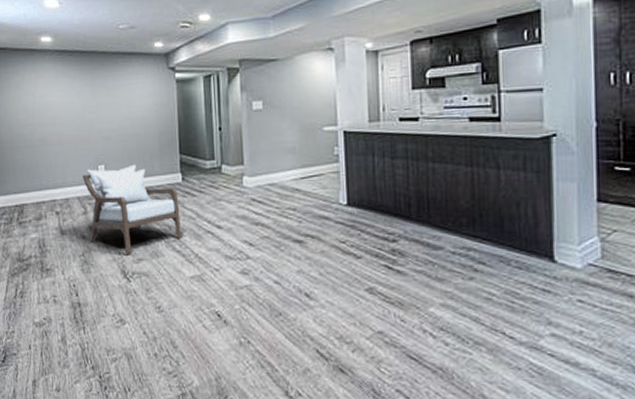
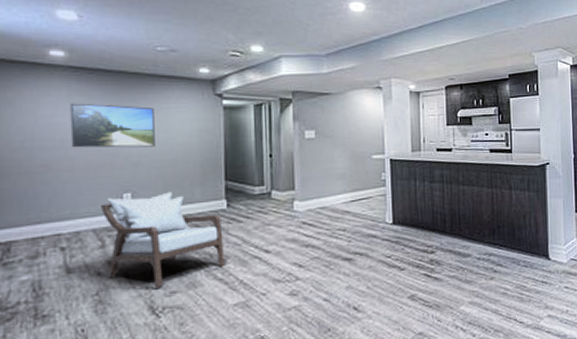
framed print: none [57,83,121,124] -> present [69,103,155,148]

